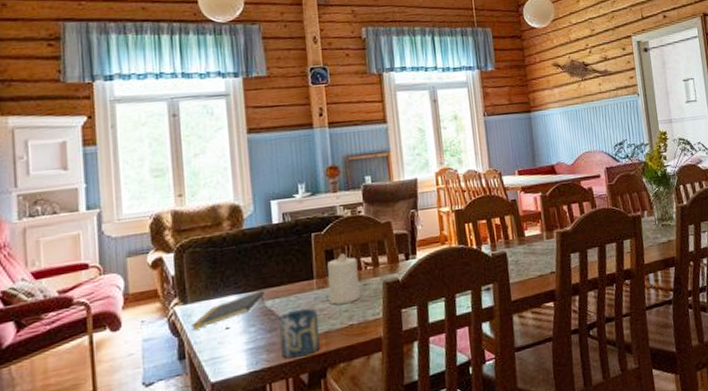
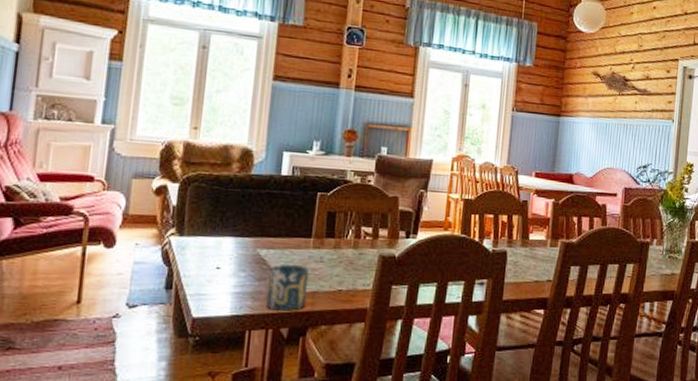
notepad: present [191,290,265,330] -> none [183,238,261,263]
candle: present [327,253,360,305] -> none [323,219,358,268]

